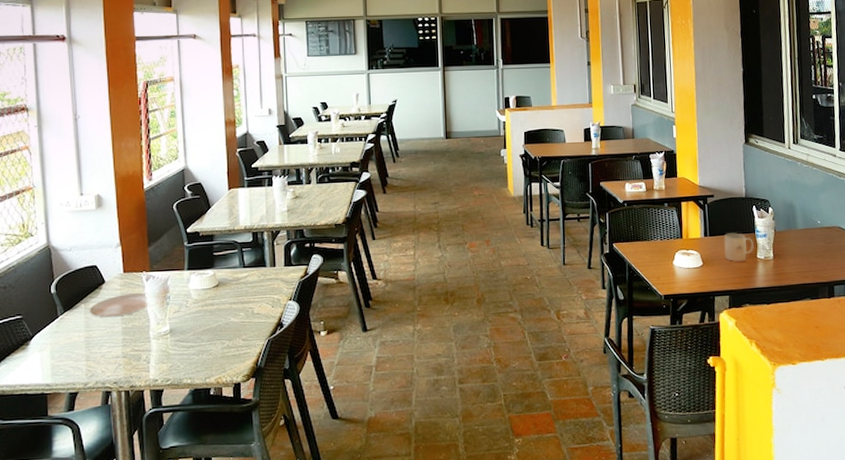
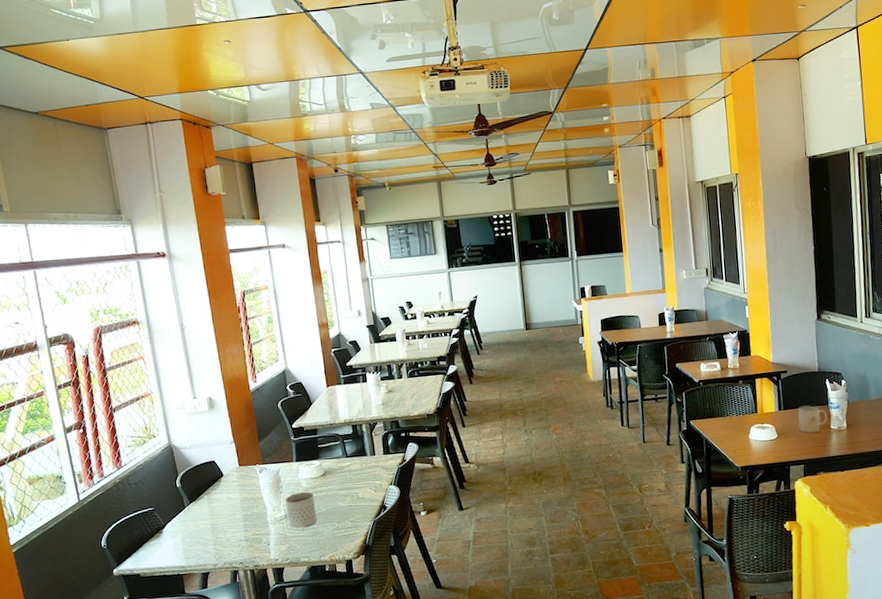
plate: present [89,293,150,318] -> none [211,483,266,507]
mug: none [172,304,205,346] -> present [285,491,317,529]

